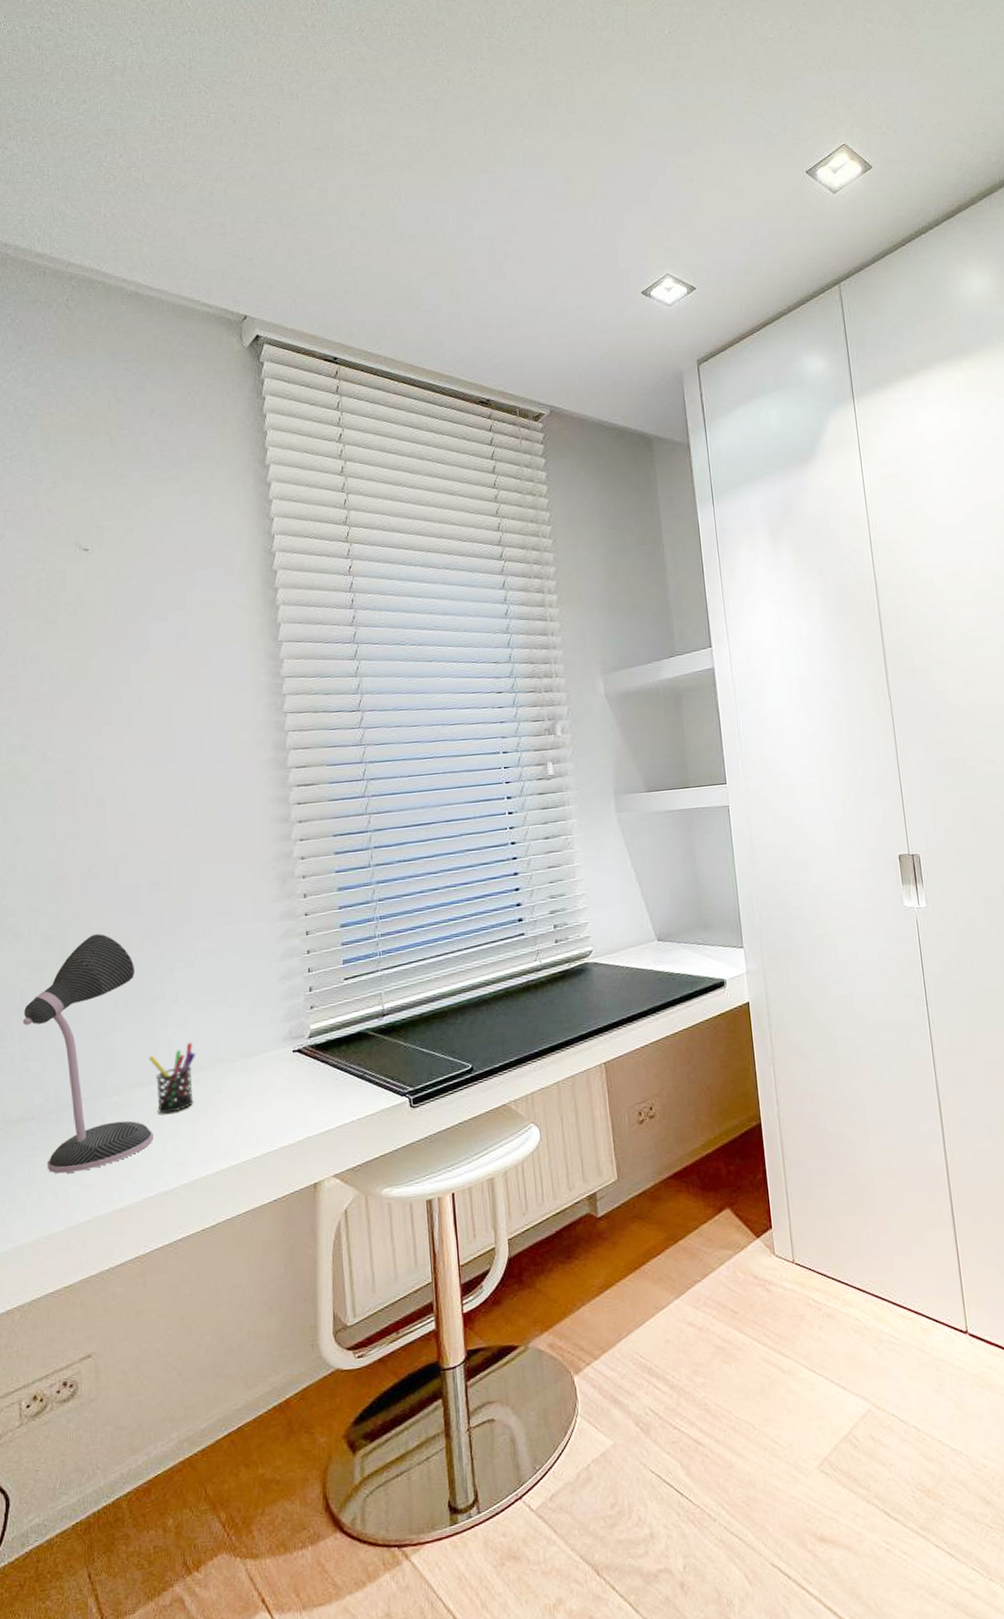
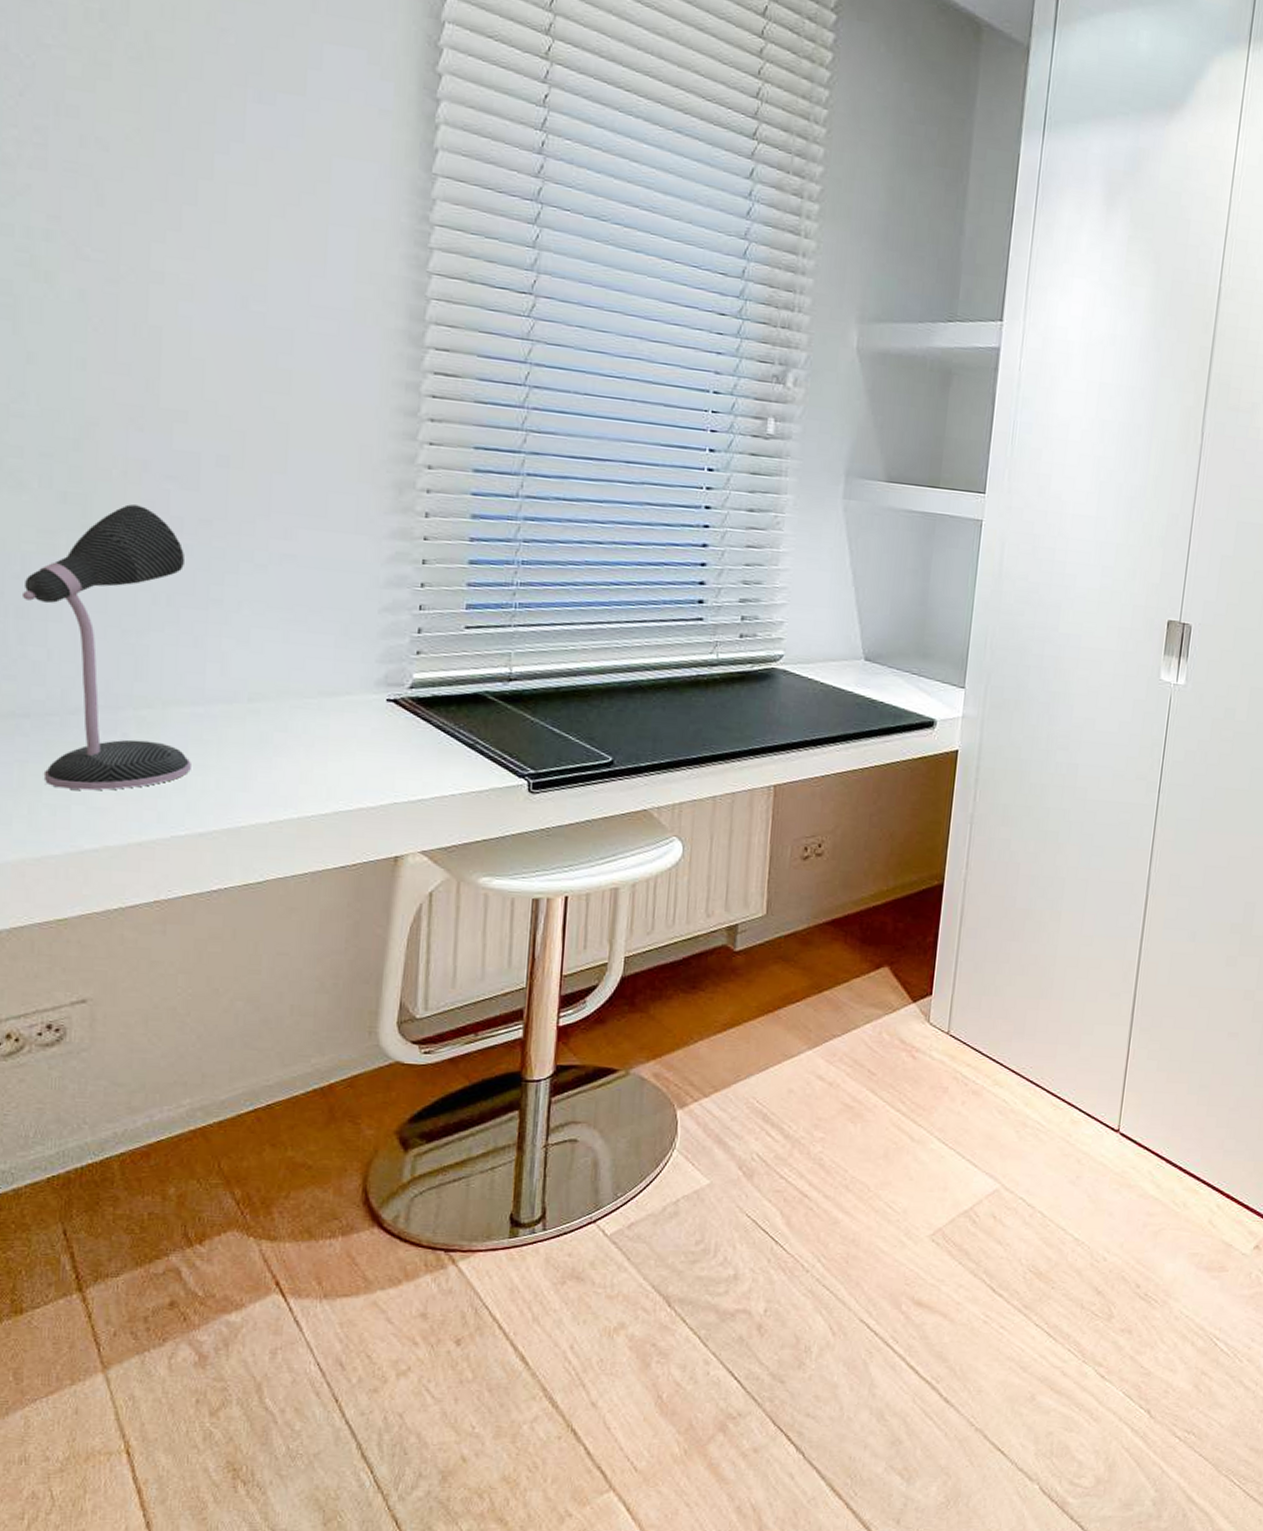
pen holder: present [148,1042,195,1114] -> none [193,663,257,744]

